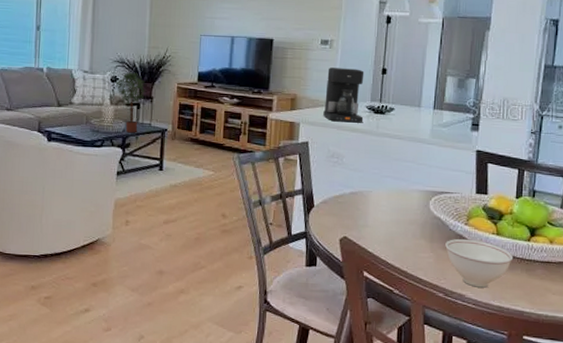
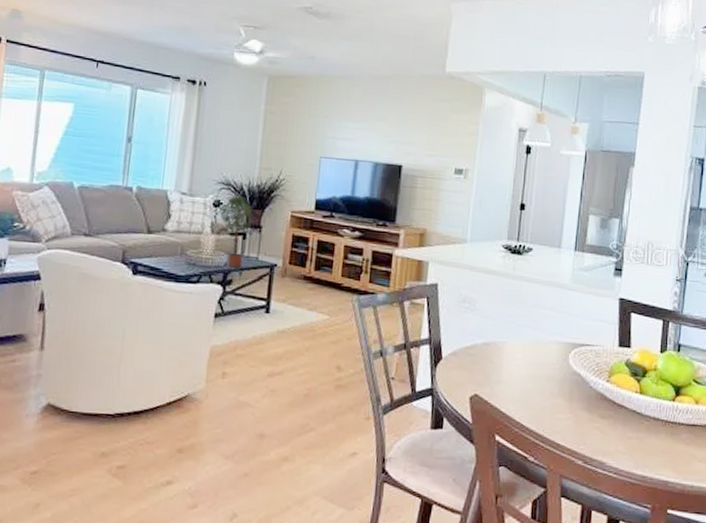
coffee maker: present [323,67,364,123] -> none [455,200,501,264]
bowl: present [445,238,514,288] -> none [585,397,658,454]

